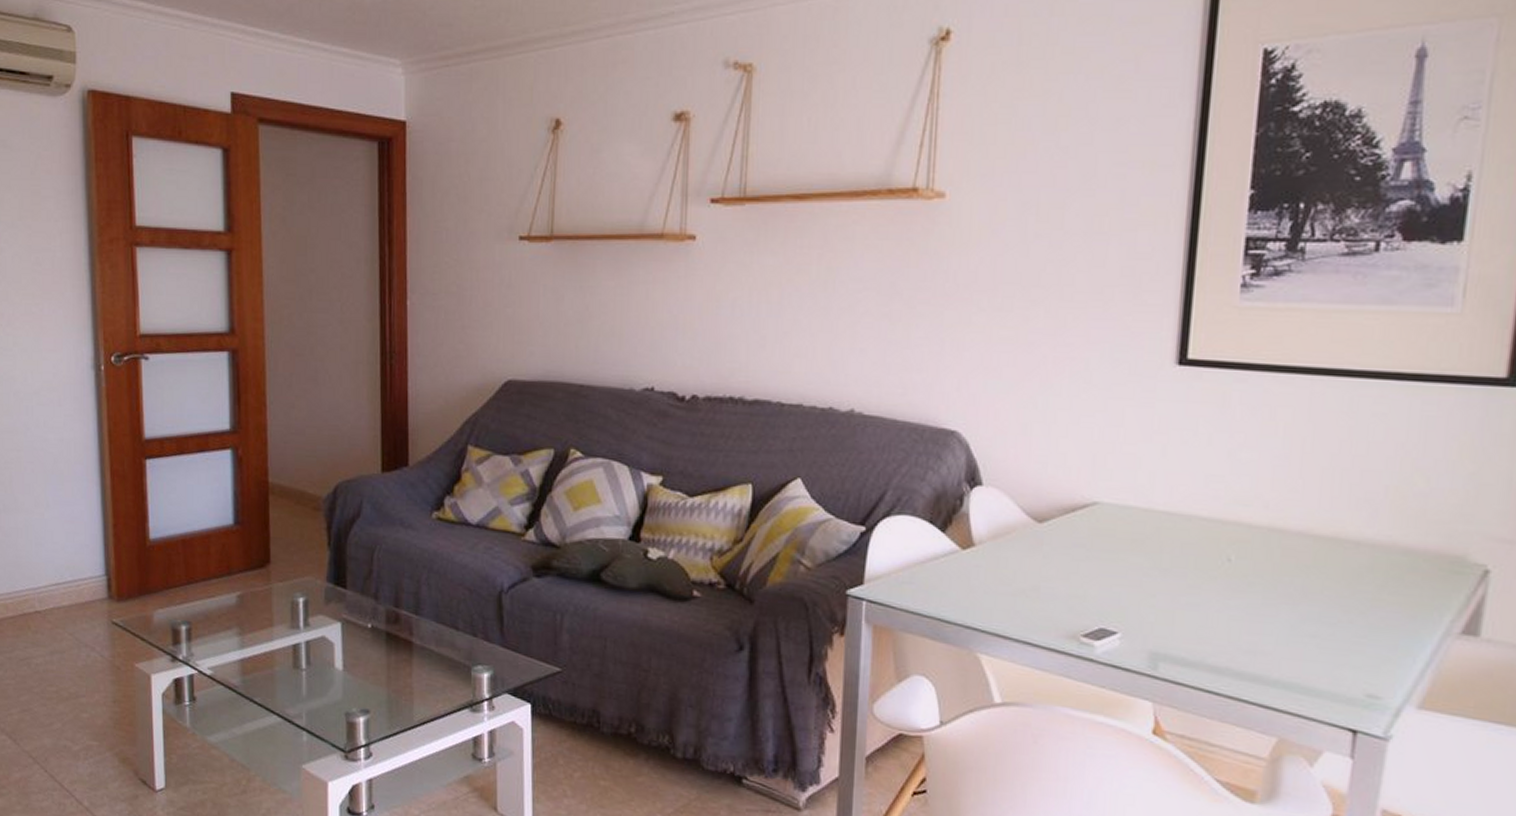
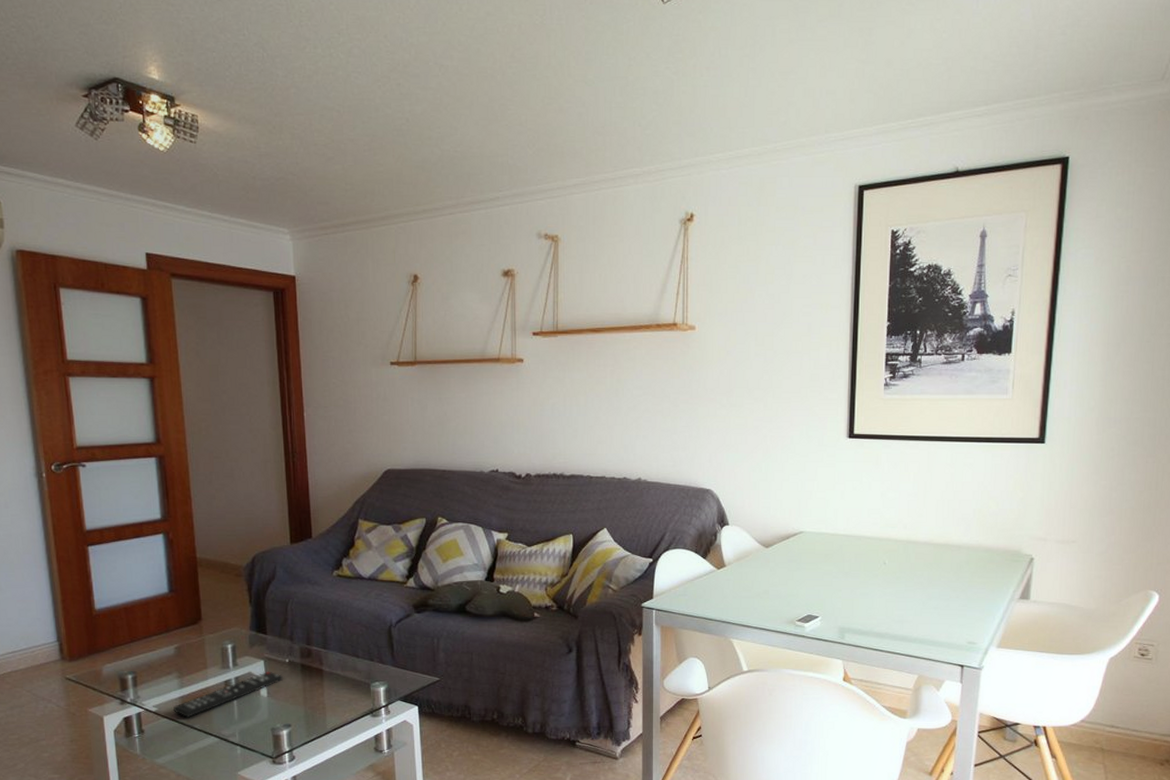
remote control: none [231,637,364,687] -> present [173,671,284,717]

